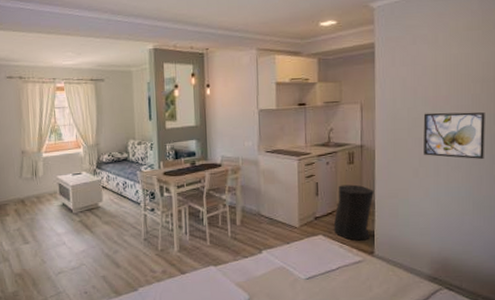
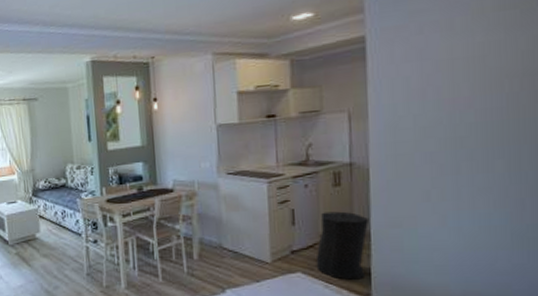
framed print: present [423,112,485,160] -> none [436,115,528,178]

